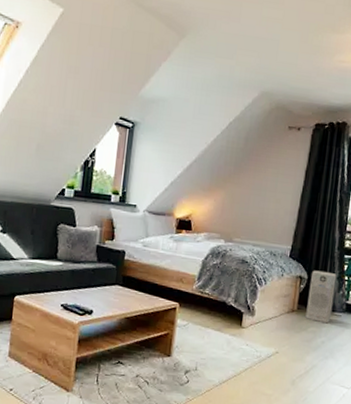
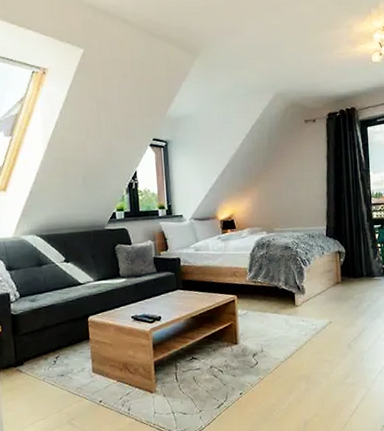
air purifier: present [305,270,337,324] -> none [347,243,372,289]

